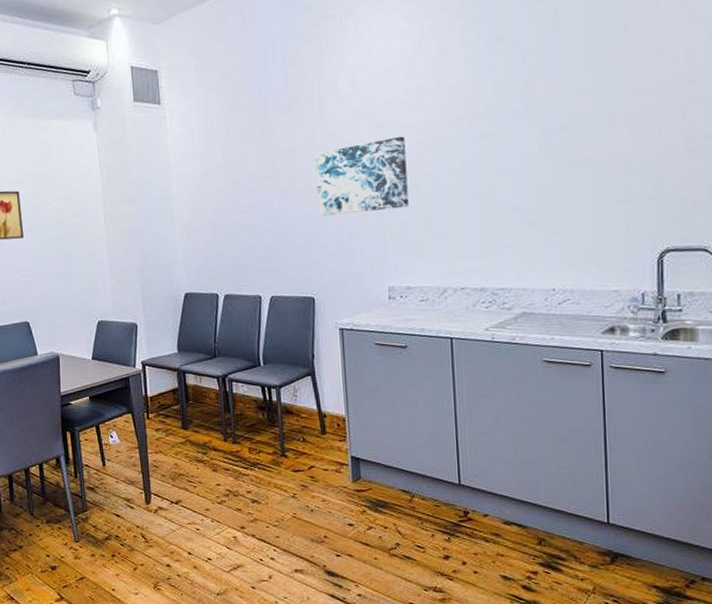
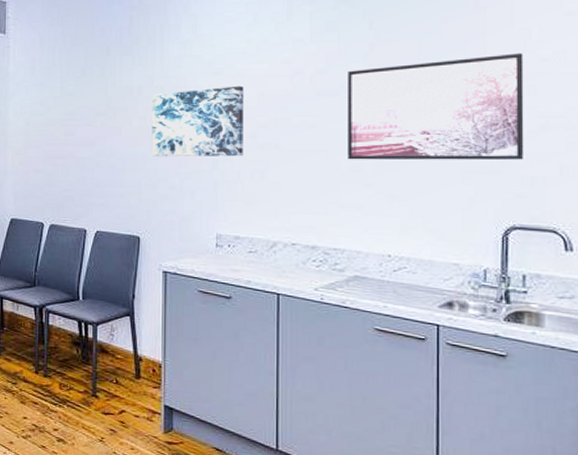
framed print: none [505,78,676,200] -> present [348,53,524,161]

